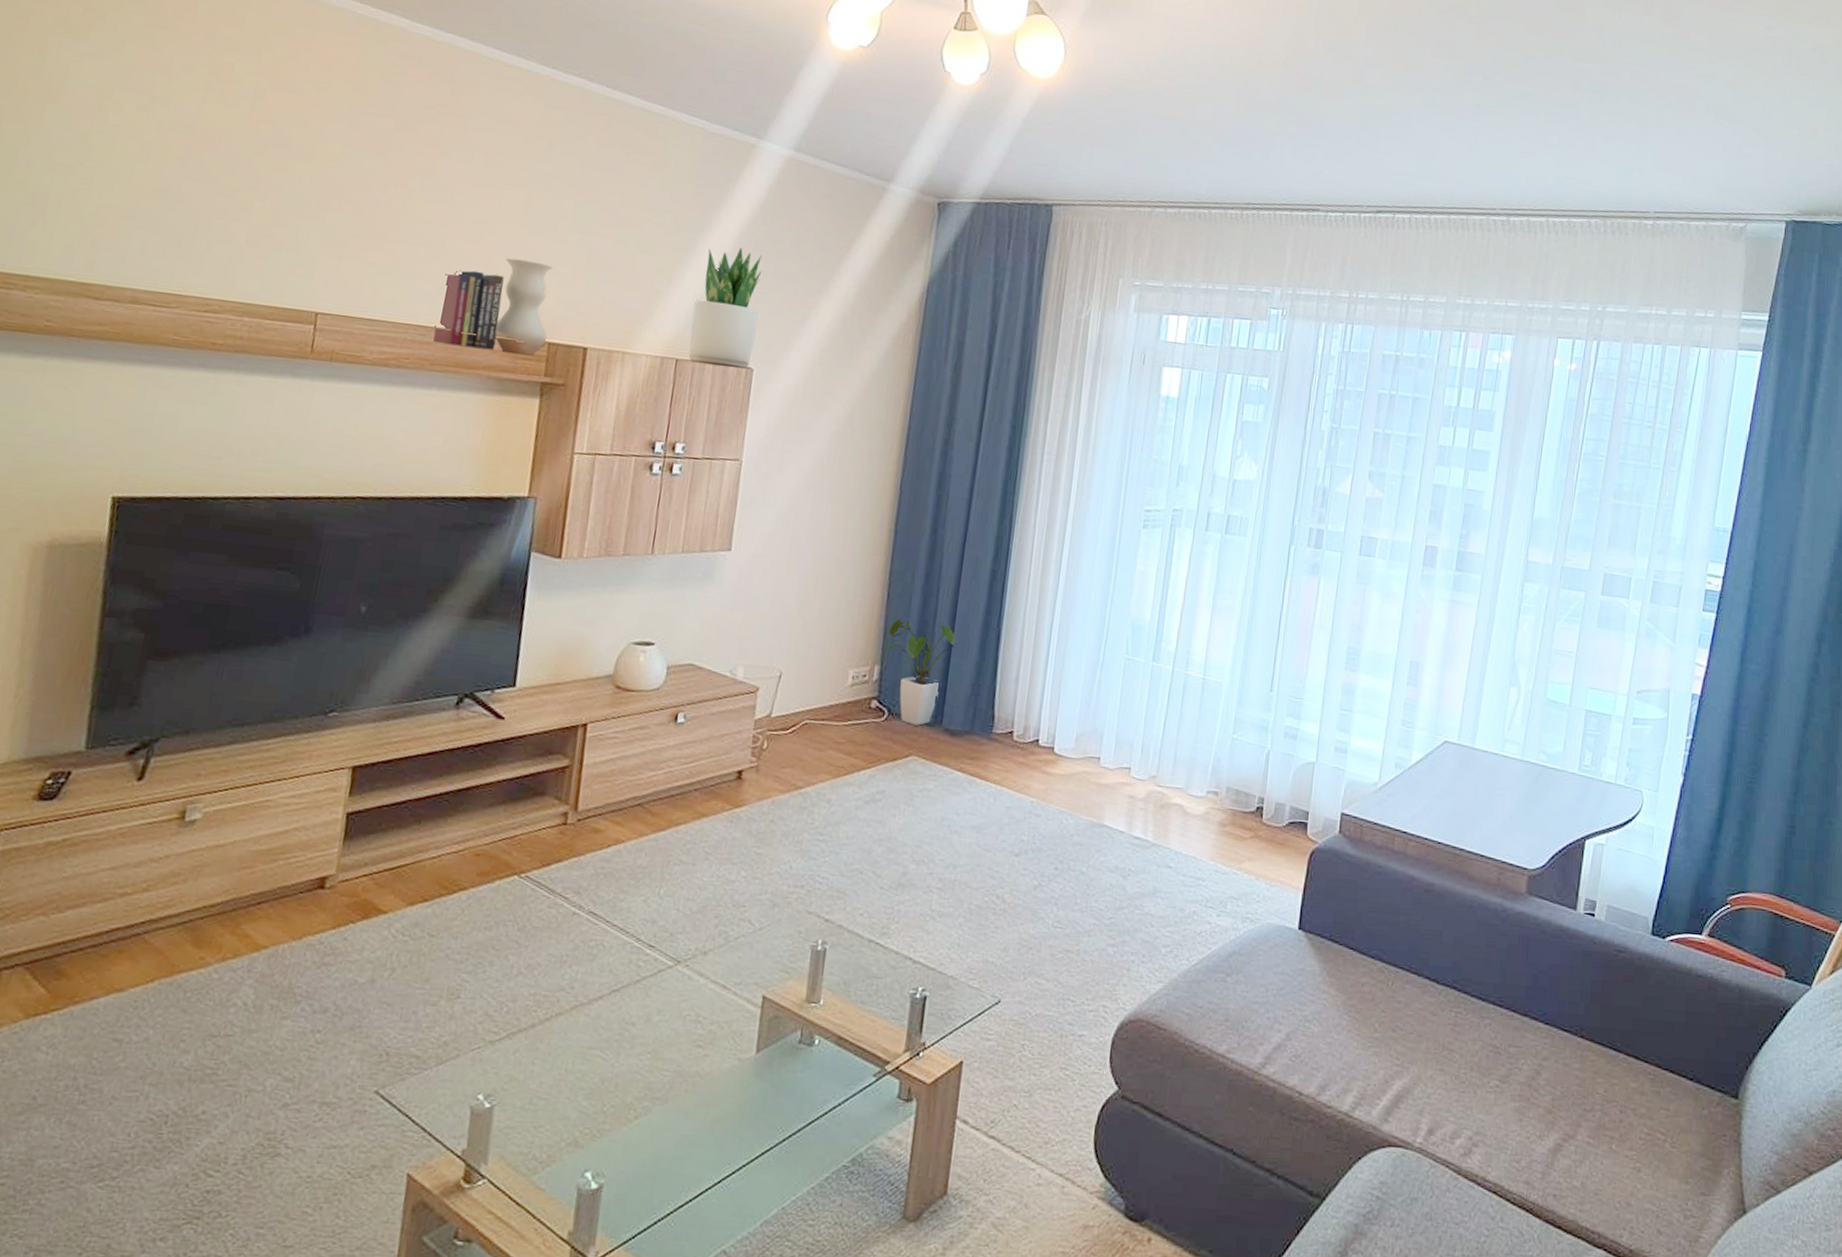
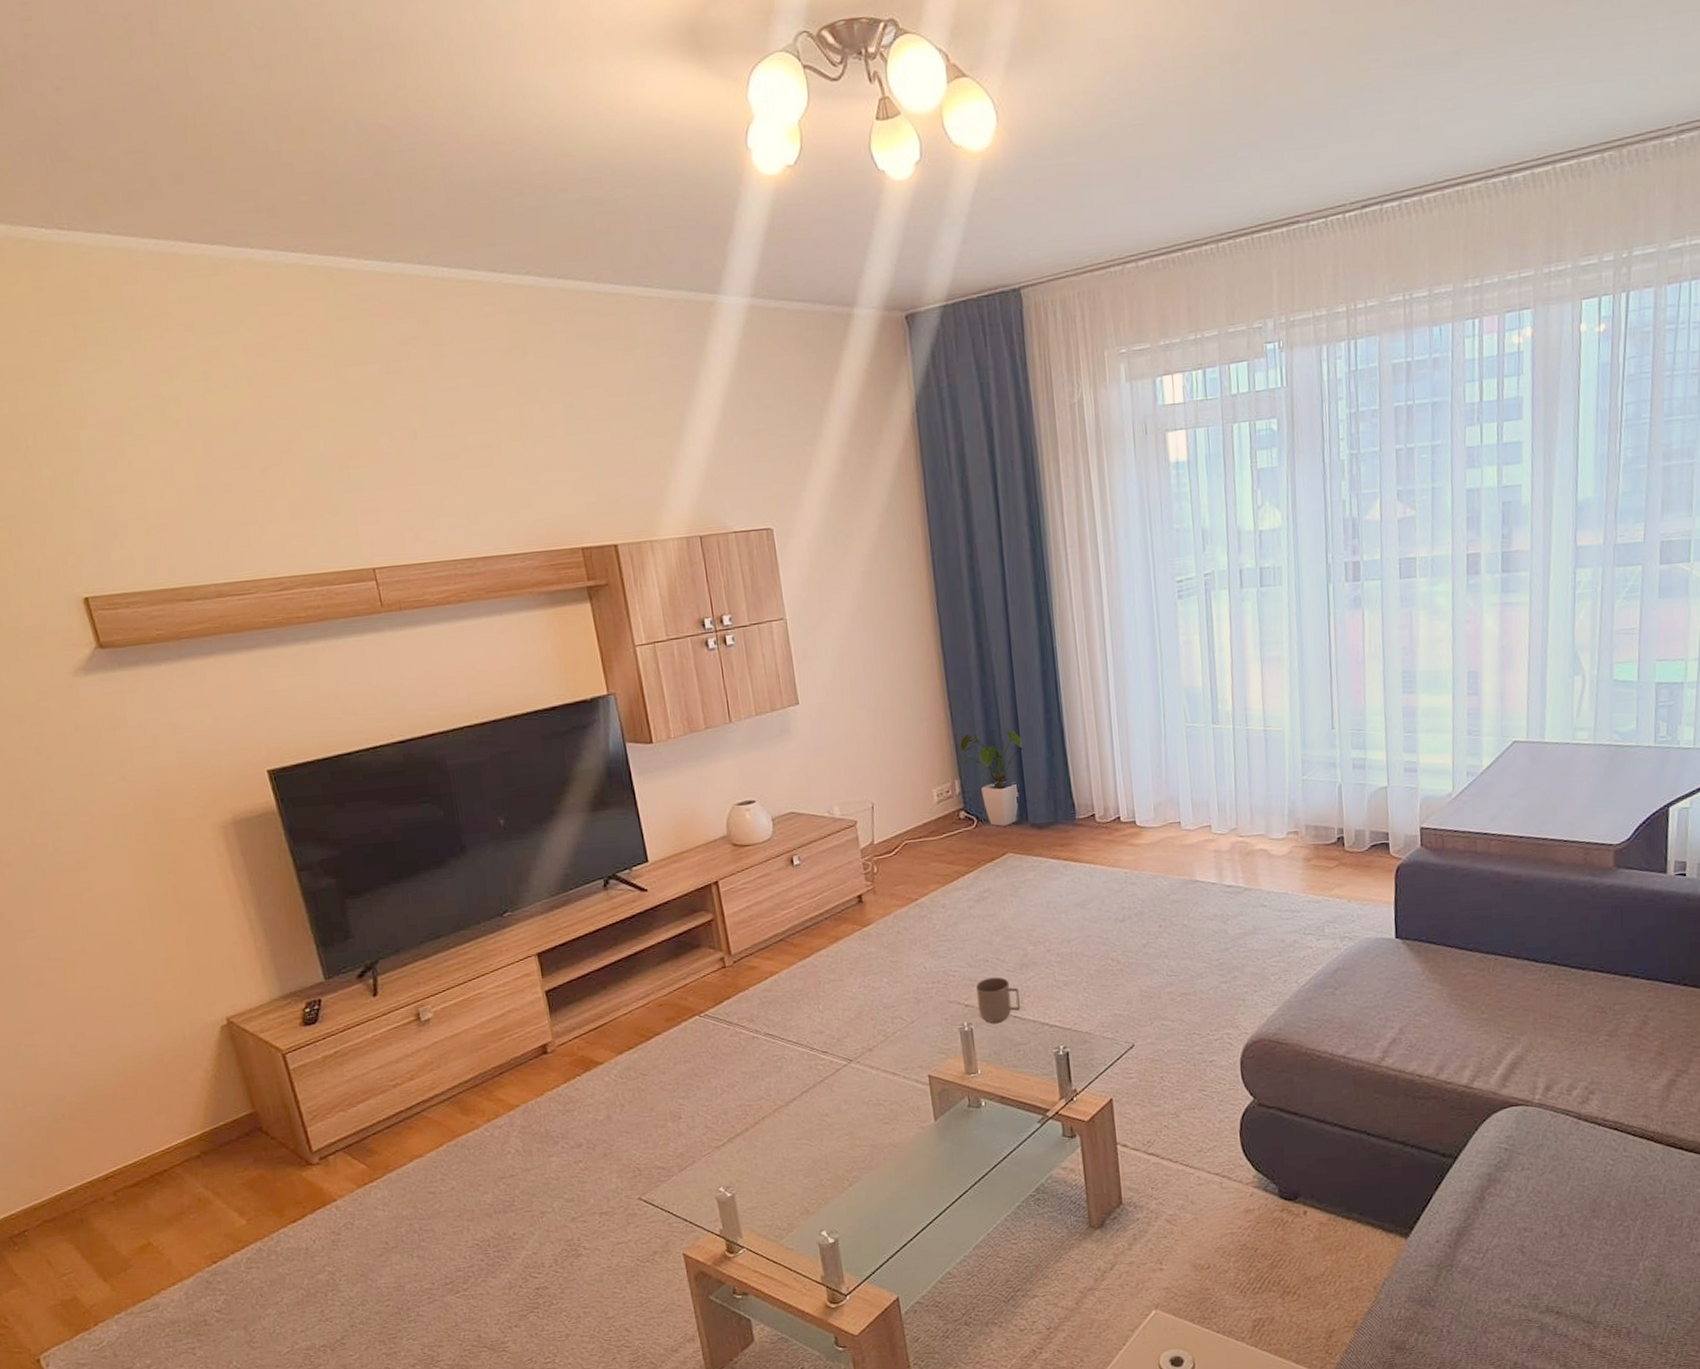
books: present [433,270,504,350] -> none [471,494,537,572]
vase: present [494,258,553,357] -> none [521,472,580,568]
planter: present [689,248,762,370] -> none [700,411,768,535]
mug: none [838,892,889,949] -> present [976,977,1021,1025]

